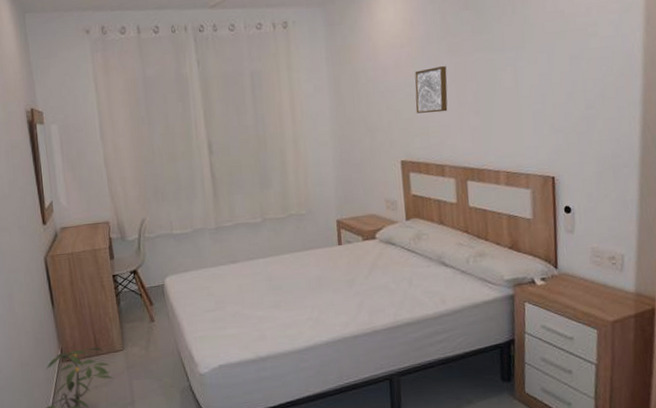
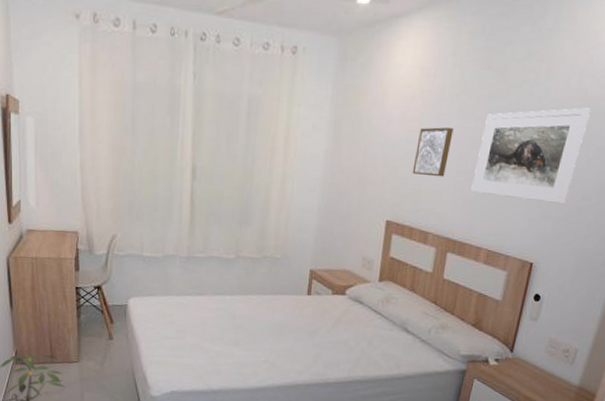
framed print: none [475,25,572,121] -> present [471,107,591,205]

